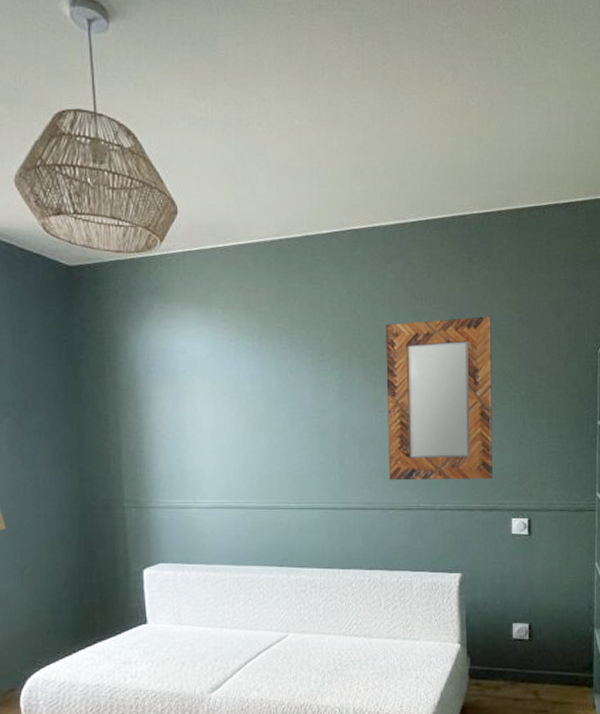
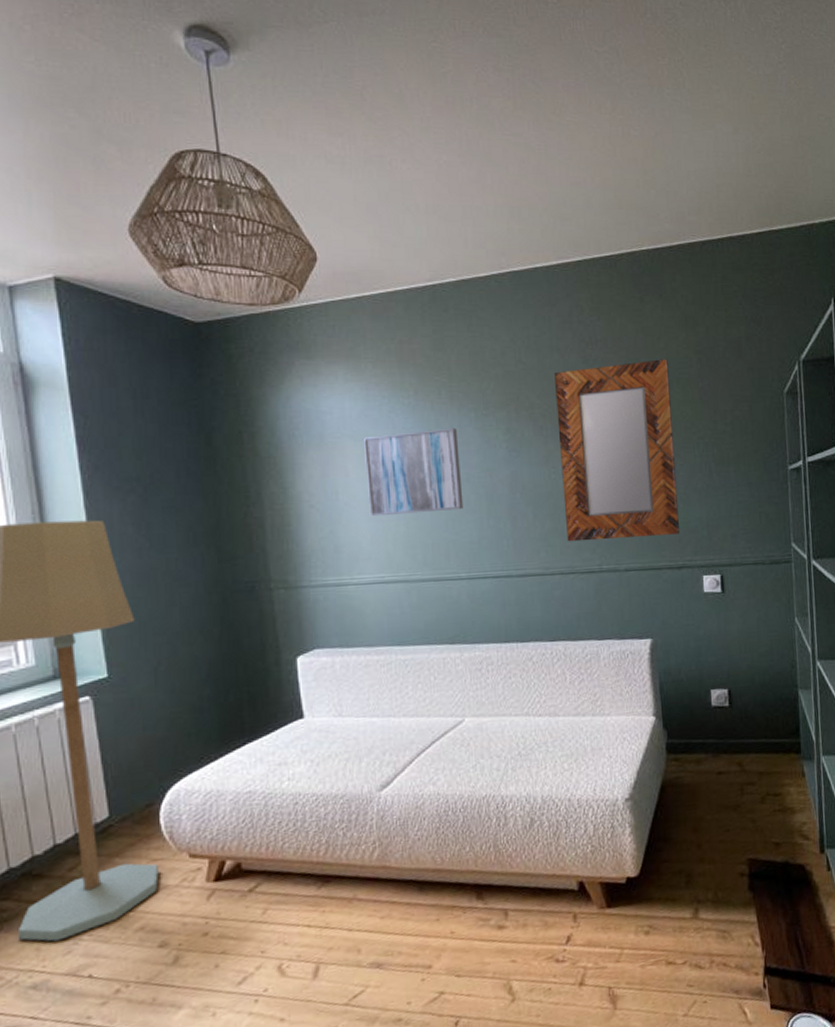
wall art: none [212,371,297,448] -> present [364,427,464,517]

